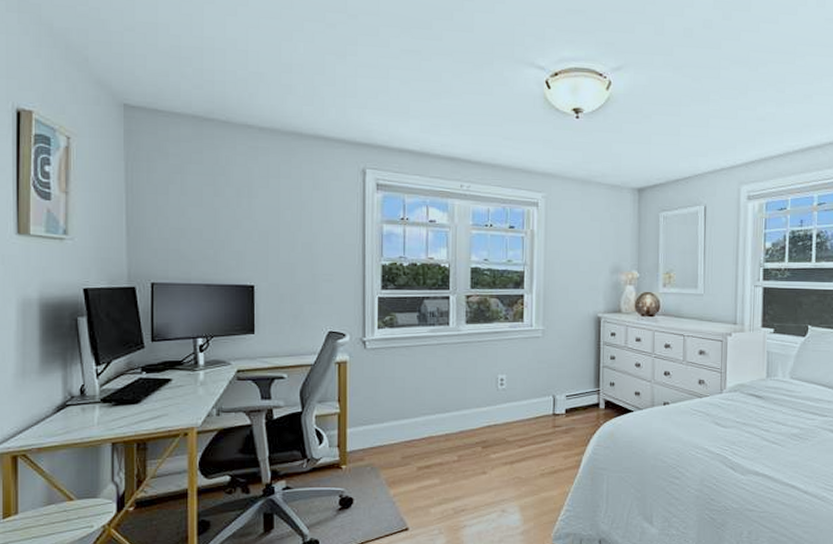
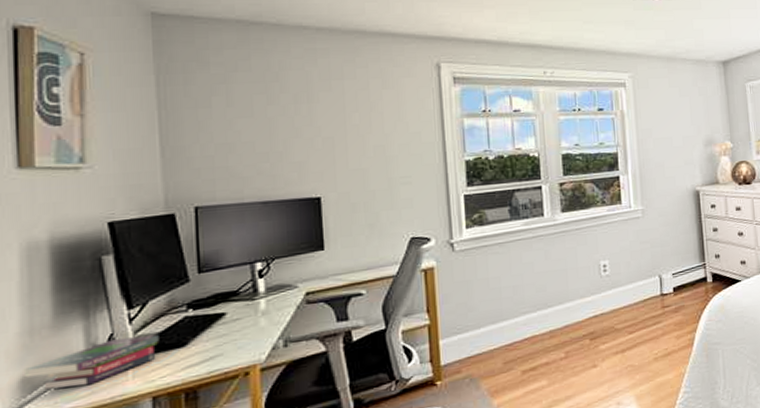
books: none [17,390,119,425] -> present [23,334,159,391]

